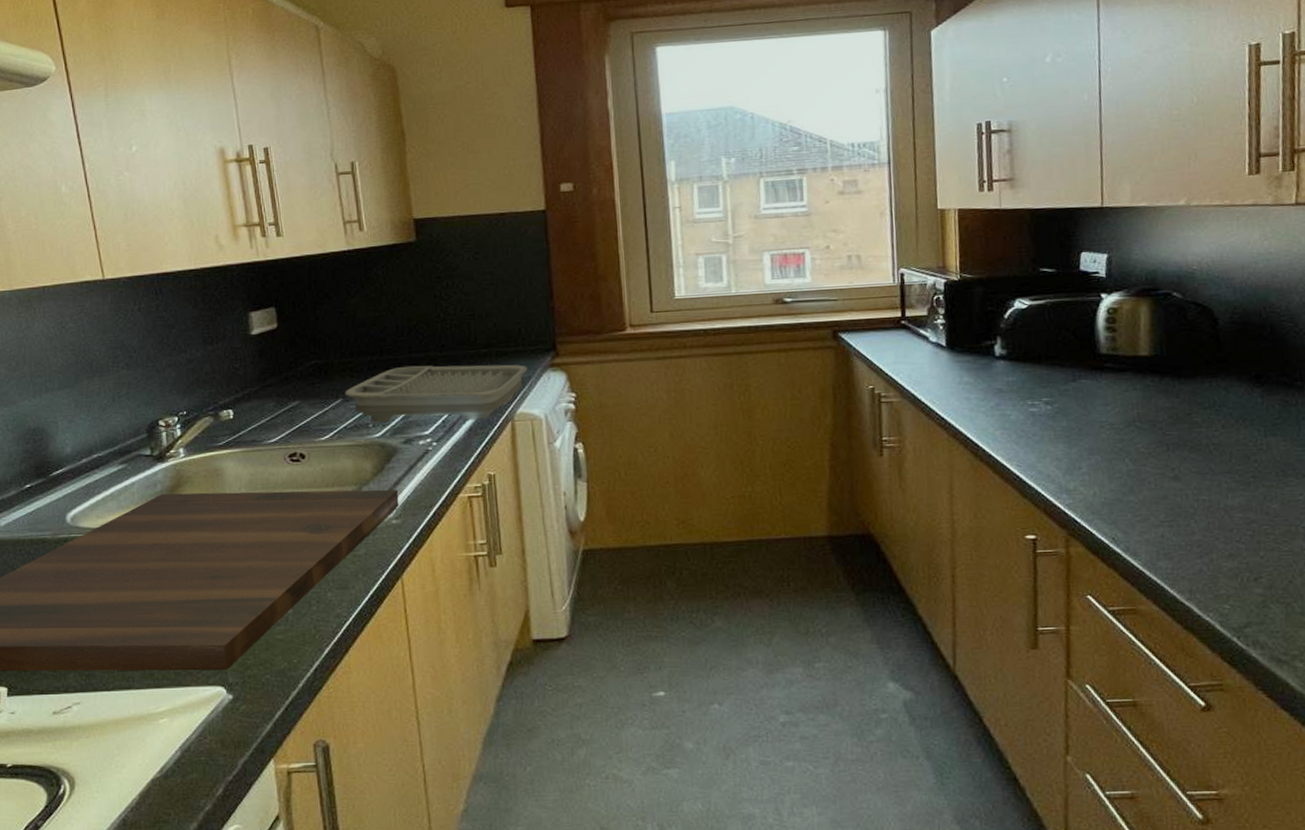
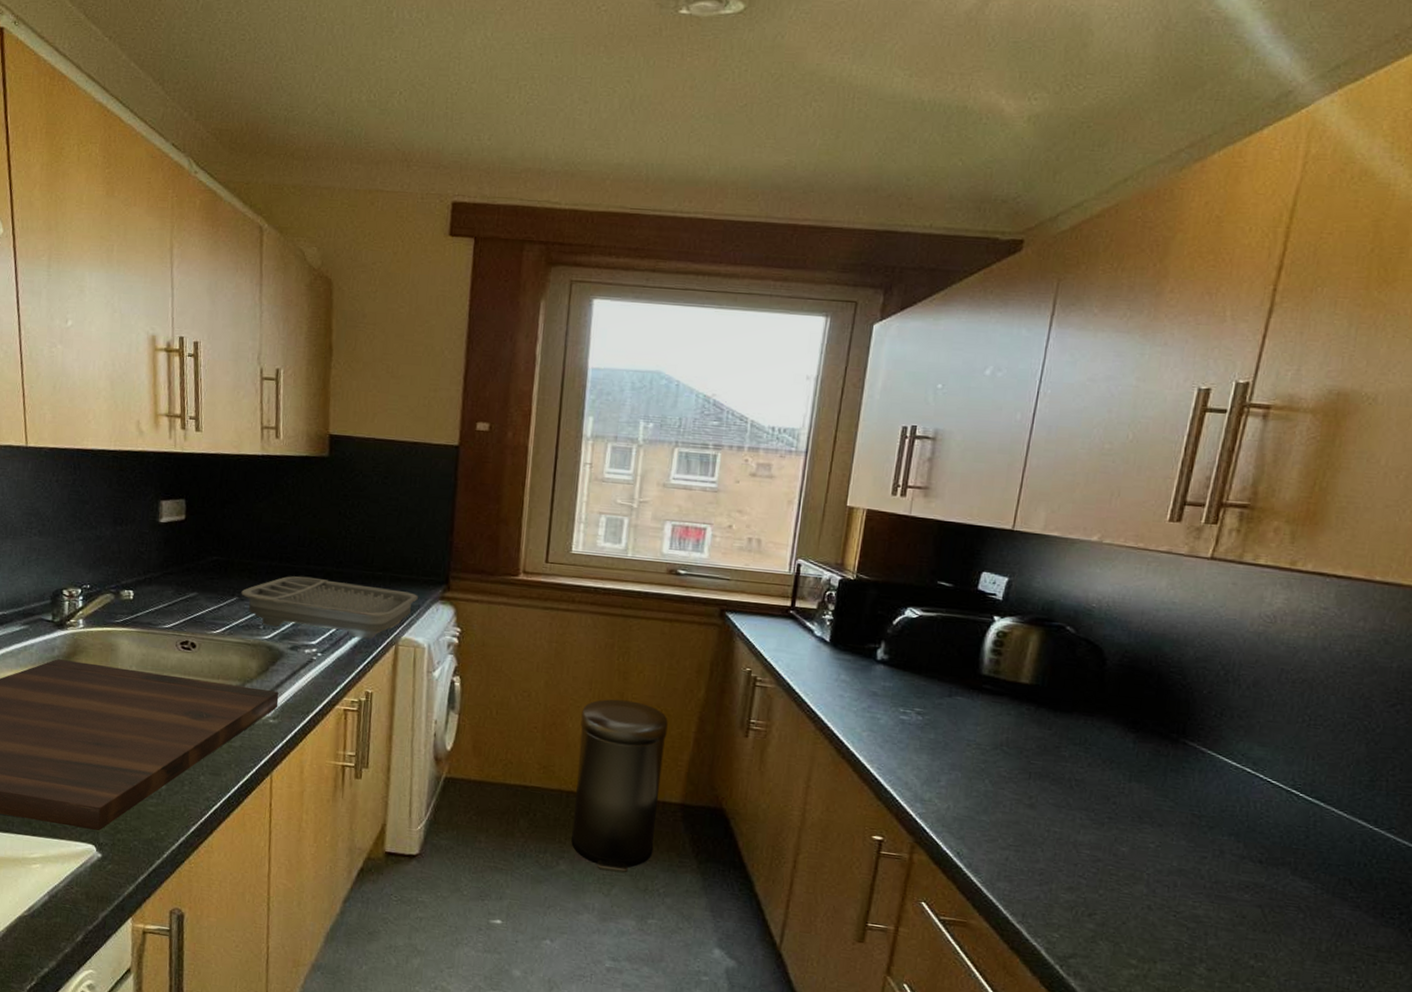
pedal bin: none [712,438,808,620] -> present [571,699,668,873]

